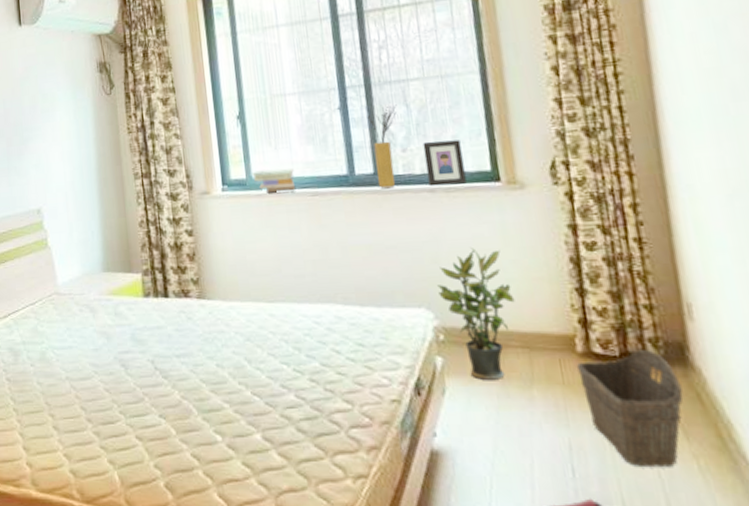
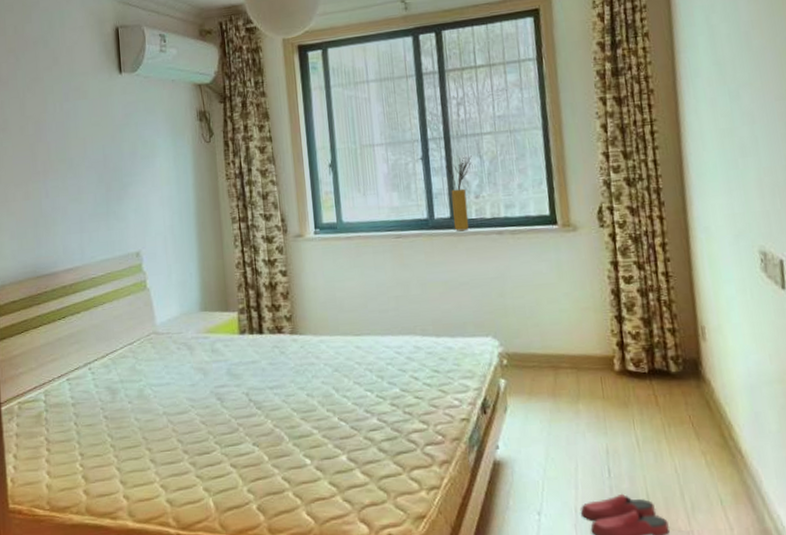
books: present [251,168,296,193] -> none [341,212,382,236]
picture frame: present [423,140,467,187] -> none [493,188,529,229]
potted plant: present [437,248,515,381] -> none [502,283,566,398]
wicker basket: present [576,350,684,466] -> none [614,366,696,464]

